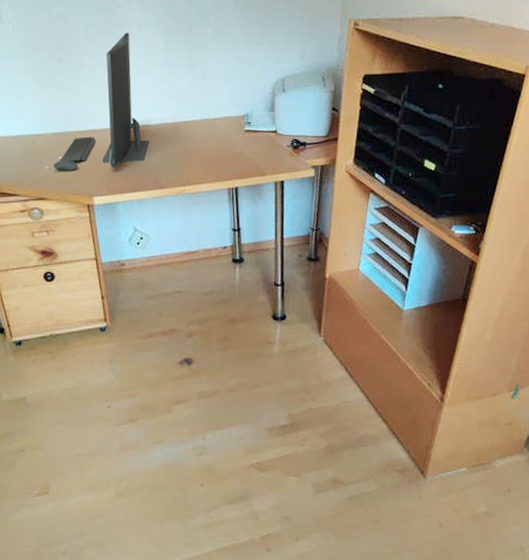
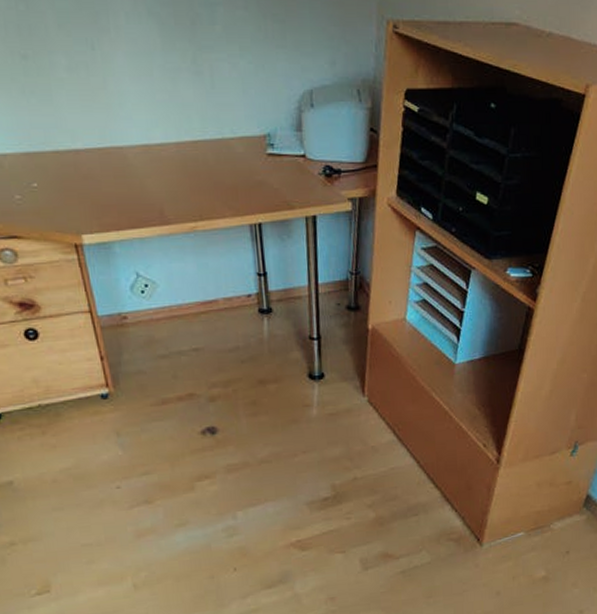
monitor: present [53,32,150,171] -> none [26,24,150,202]

